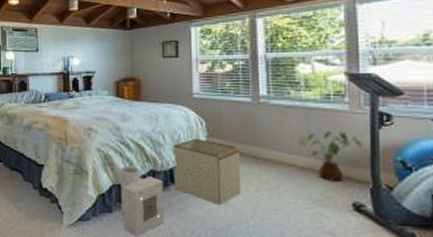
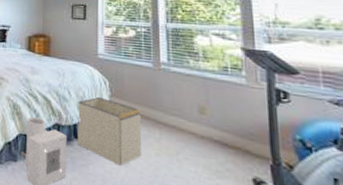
house plant: present [307,130,362,181] -> none [206,101,260,154]

